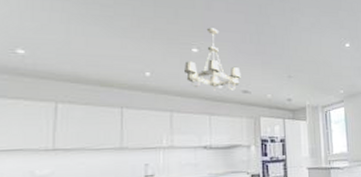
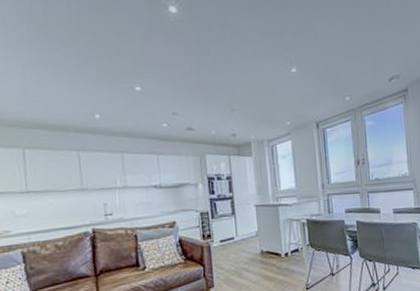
chandelier: present [184,28,241,91] -> none [130,63,184,130]

